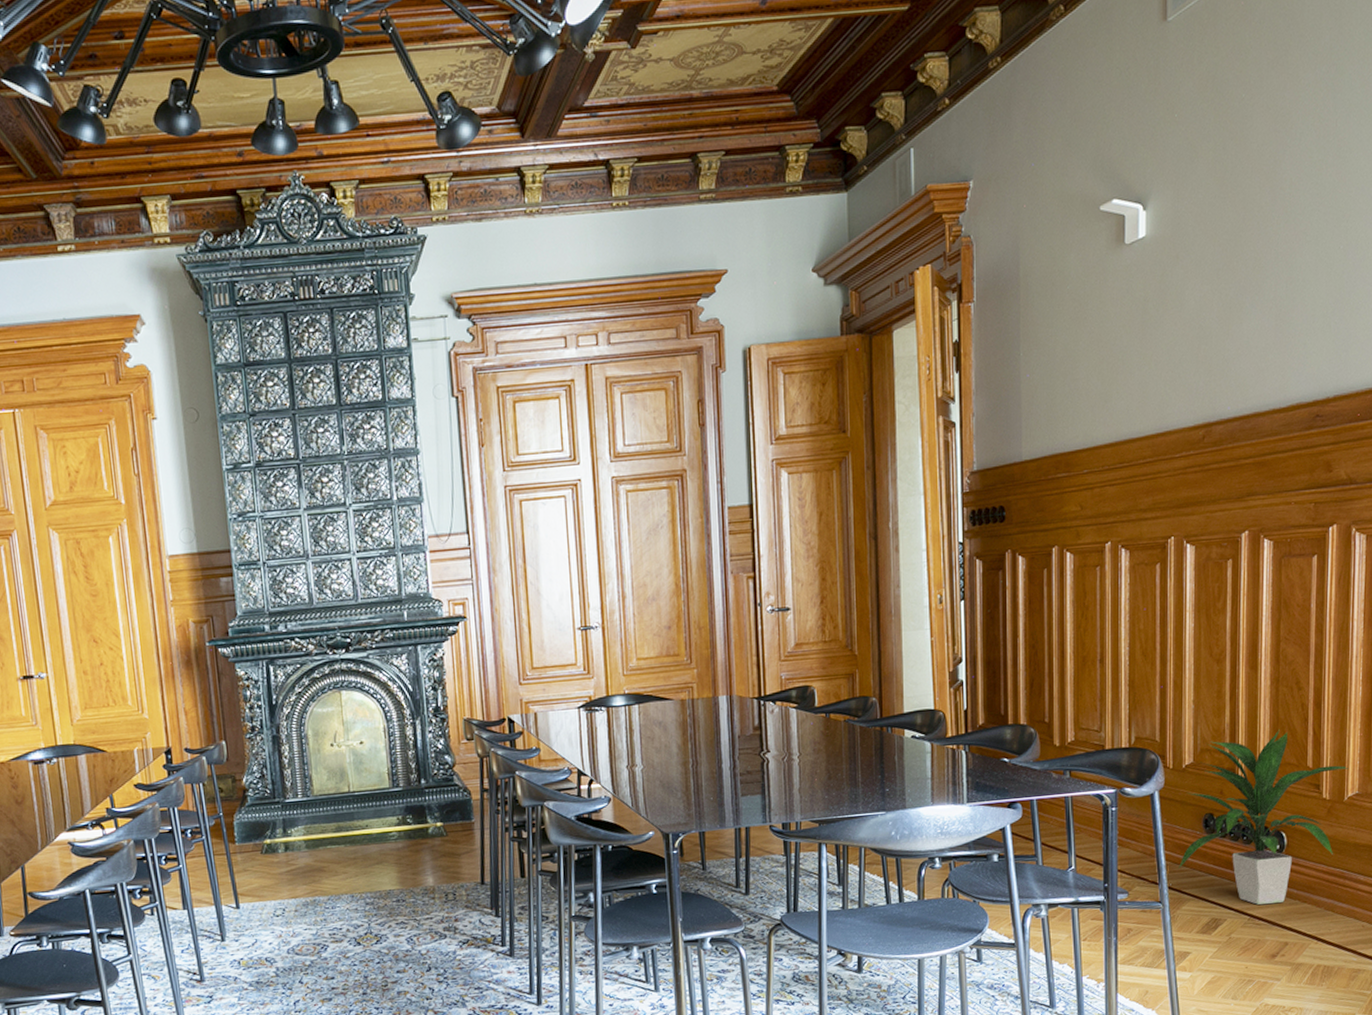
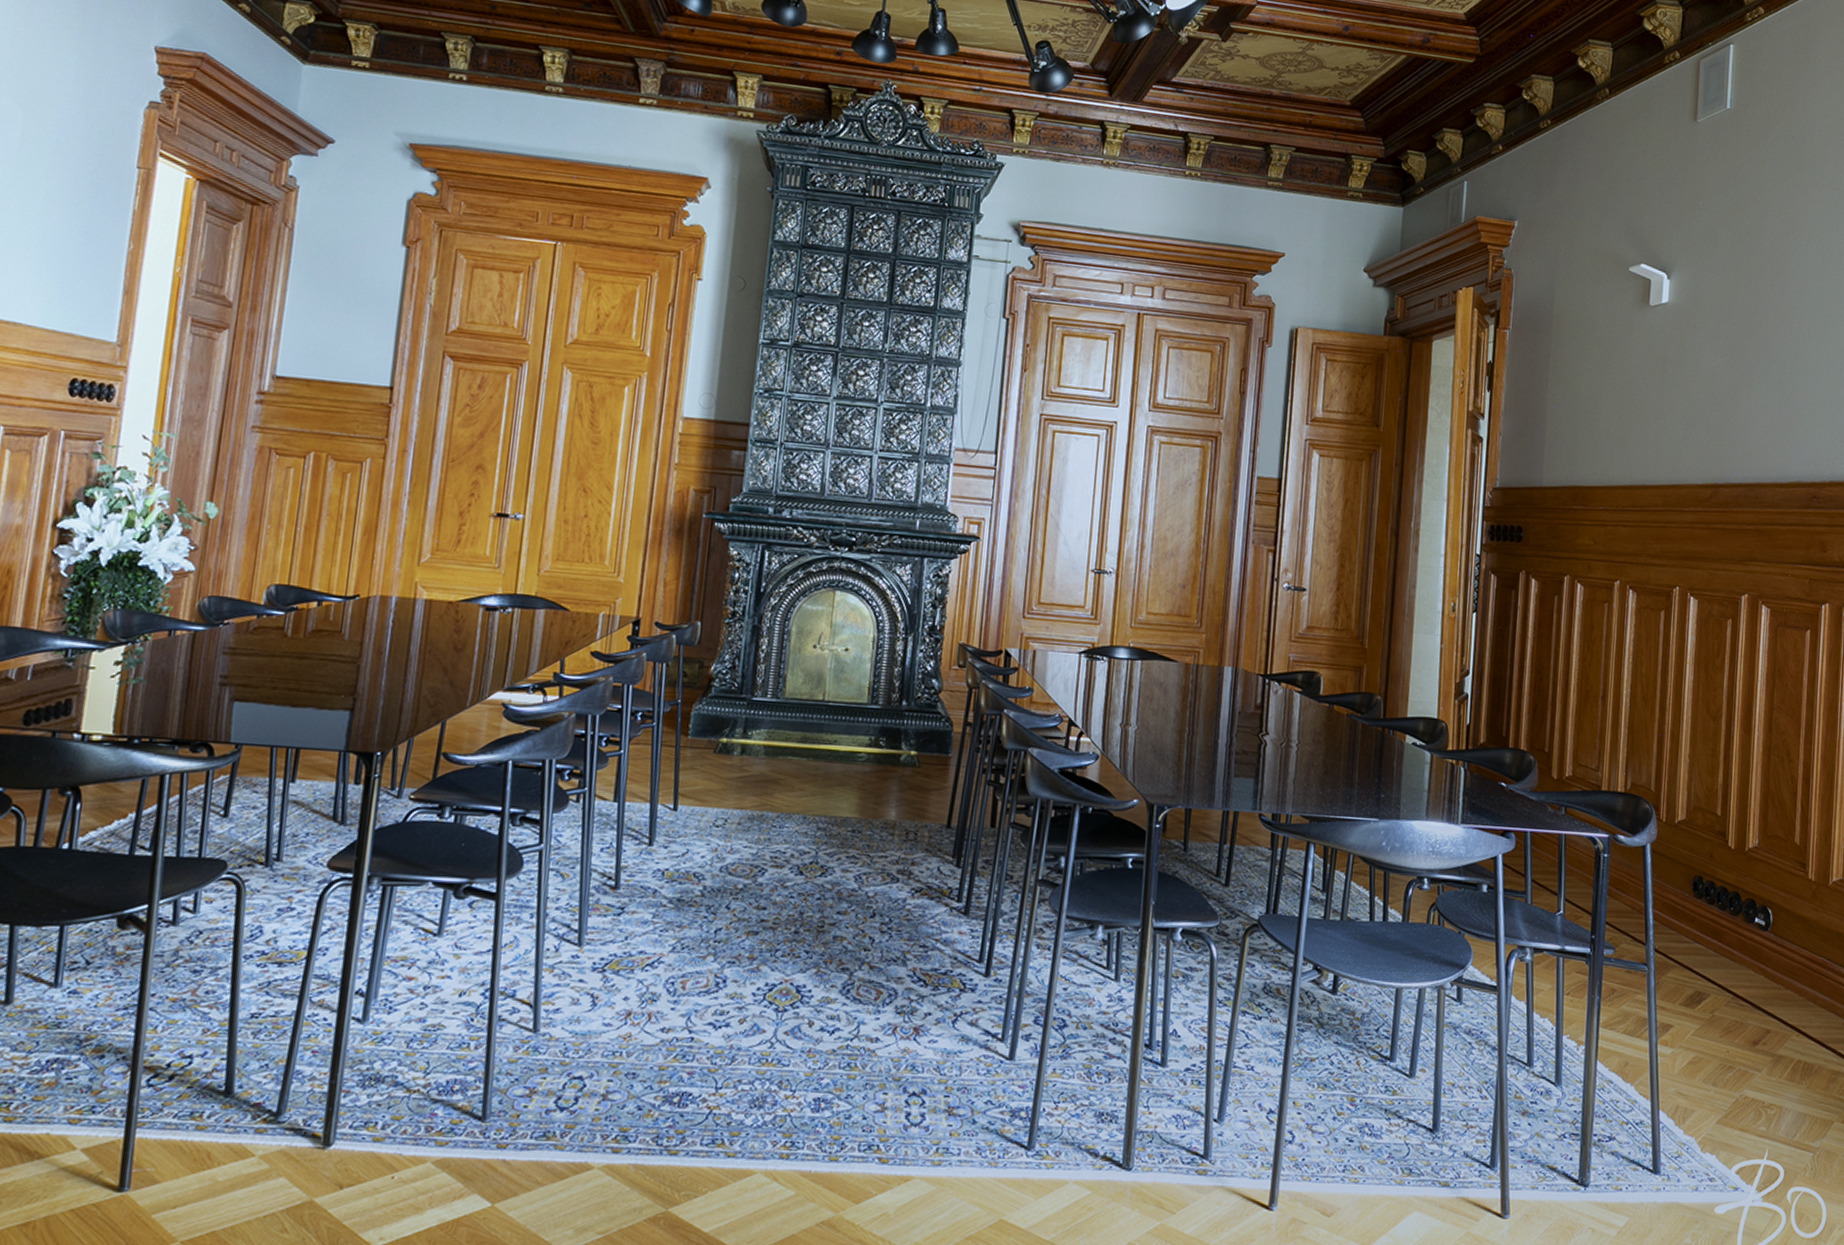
indoor plant: present [1178,728,1348,905] -> none [1665,798,1834,985]

